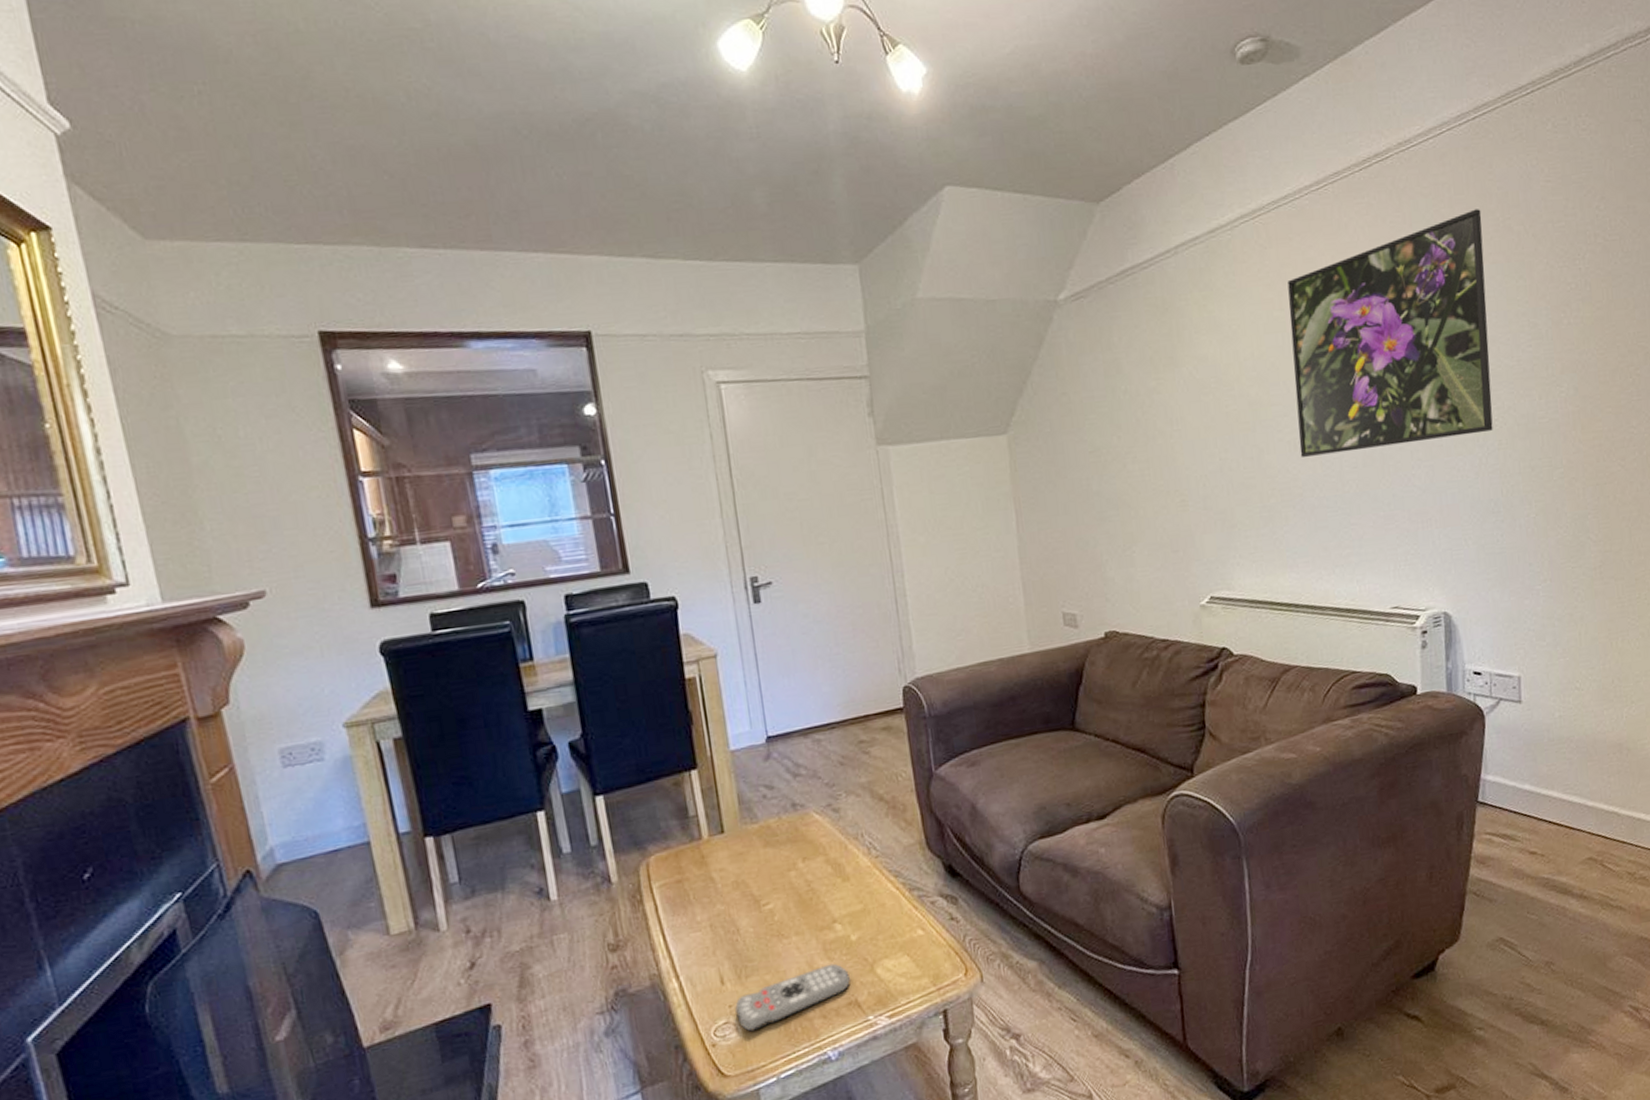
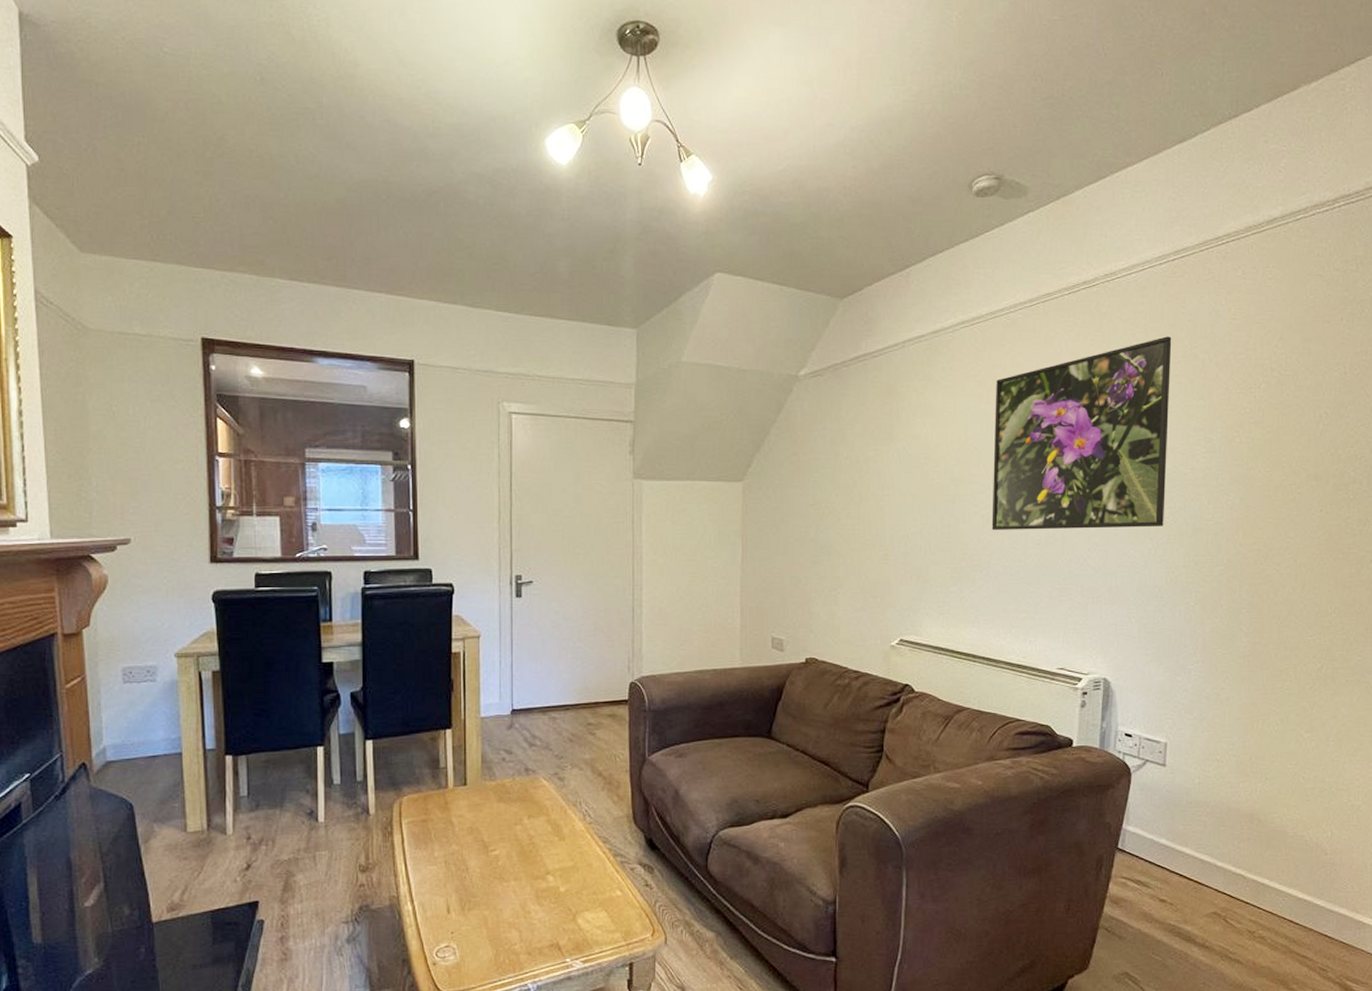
remote control: present [735,963,850,1032] -> none [456,909,554,957]

